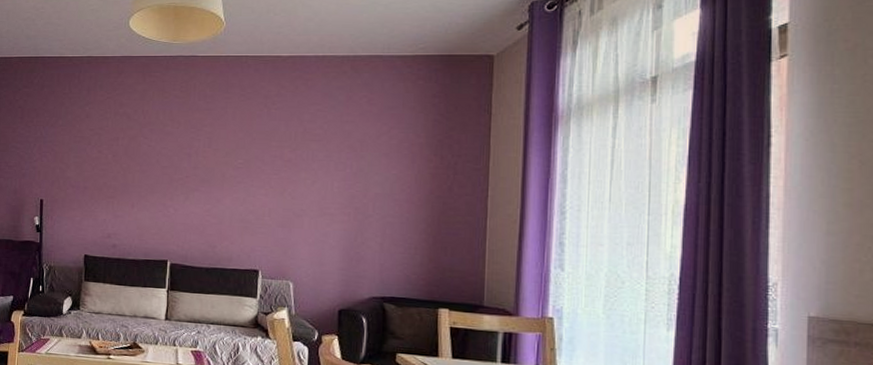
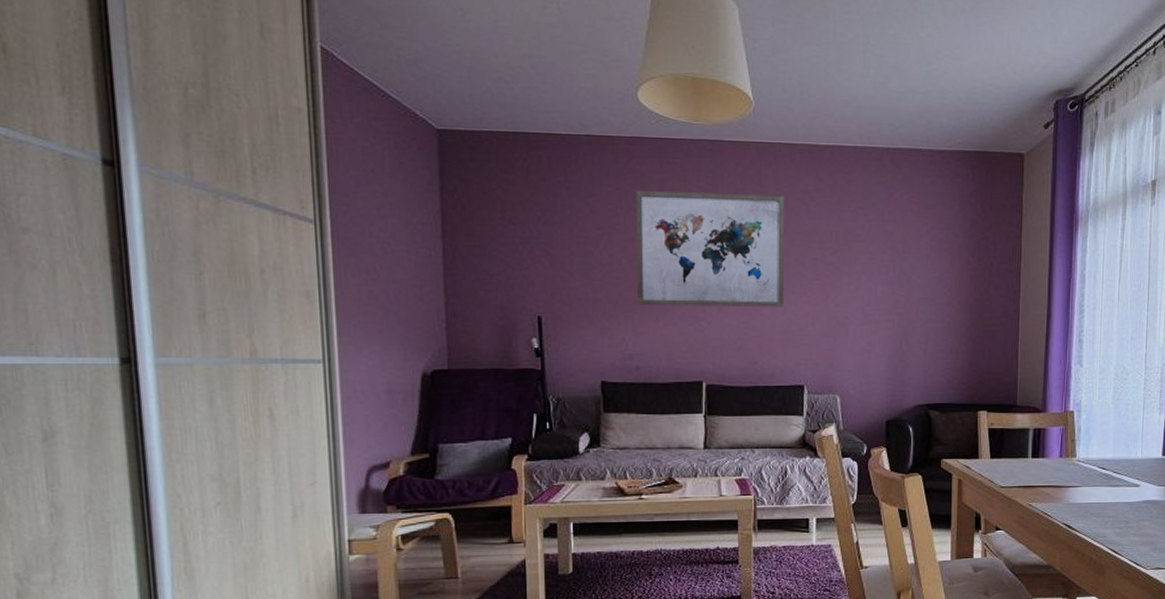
wall art: none [118,99,249,198] -> present [636,191,785,307]

